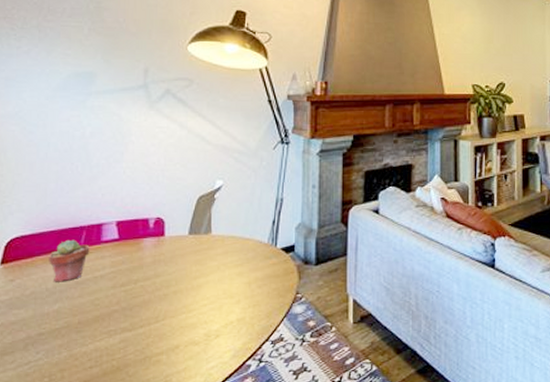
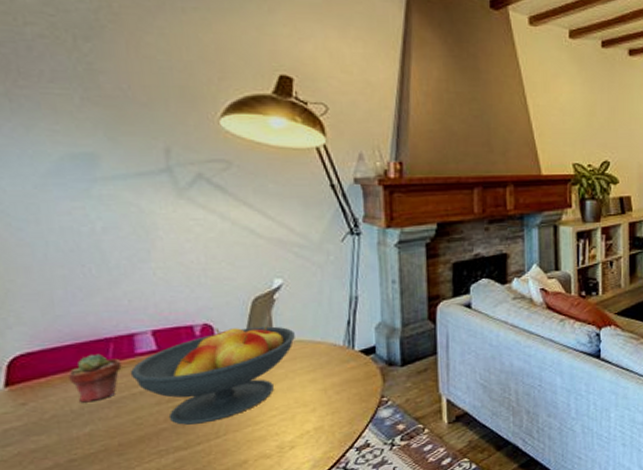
fruit bowl: none [95,221,229,308] -> present [130,325,295,425]

